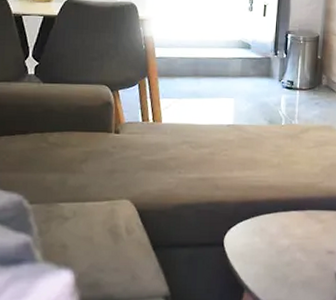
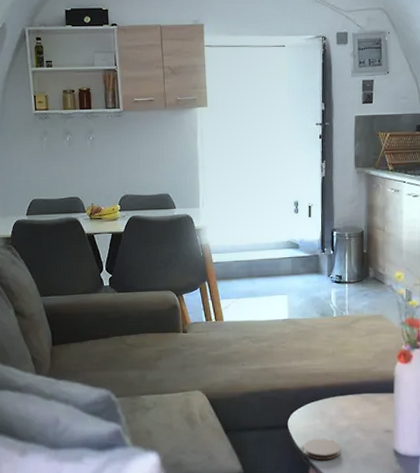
coaster: none [239,258,280,283] -> present [303,438,341,461]

